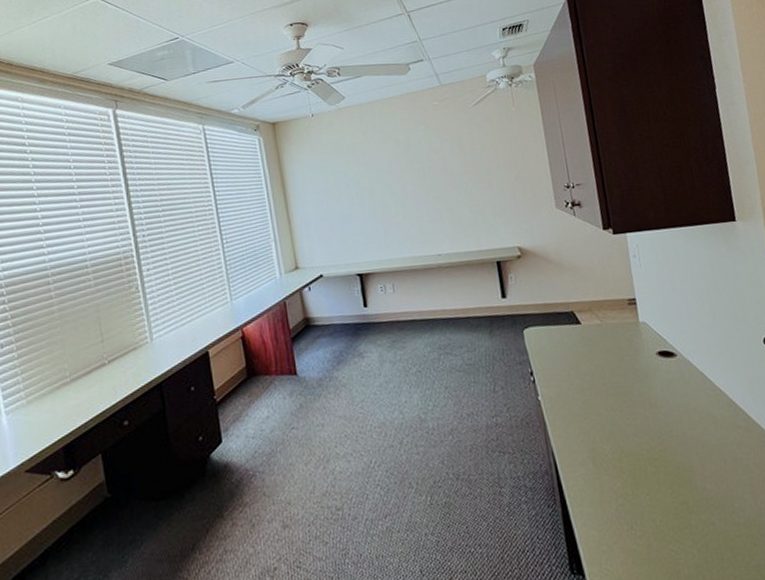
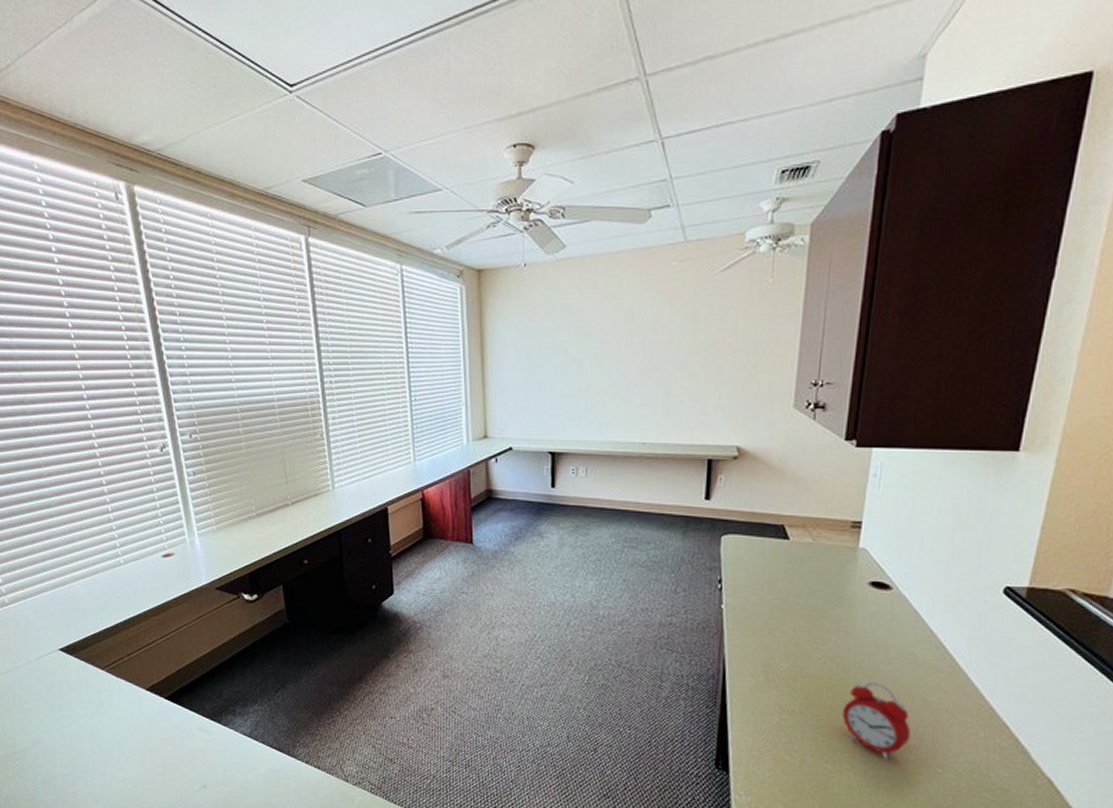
alarm clock: none [668,448,735,529] -> present [842,682,911,760]

